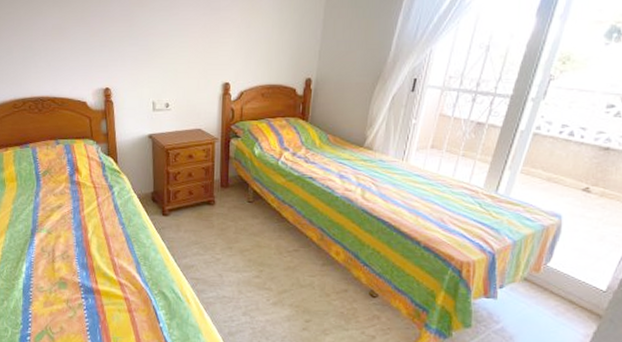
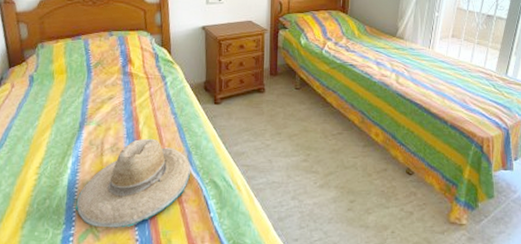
straw hat: none [31,247,140,332] -> present [76,138,191,228]

